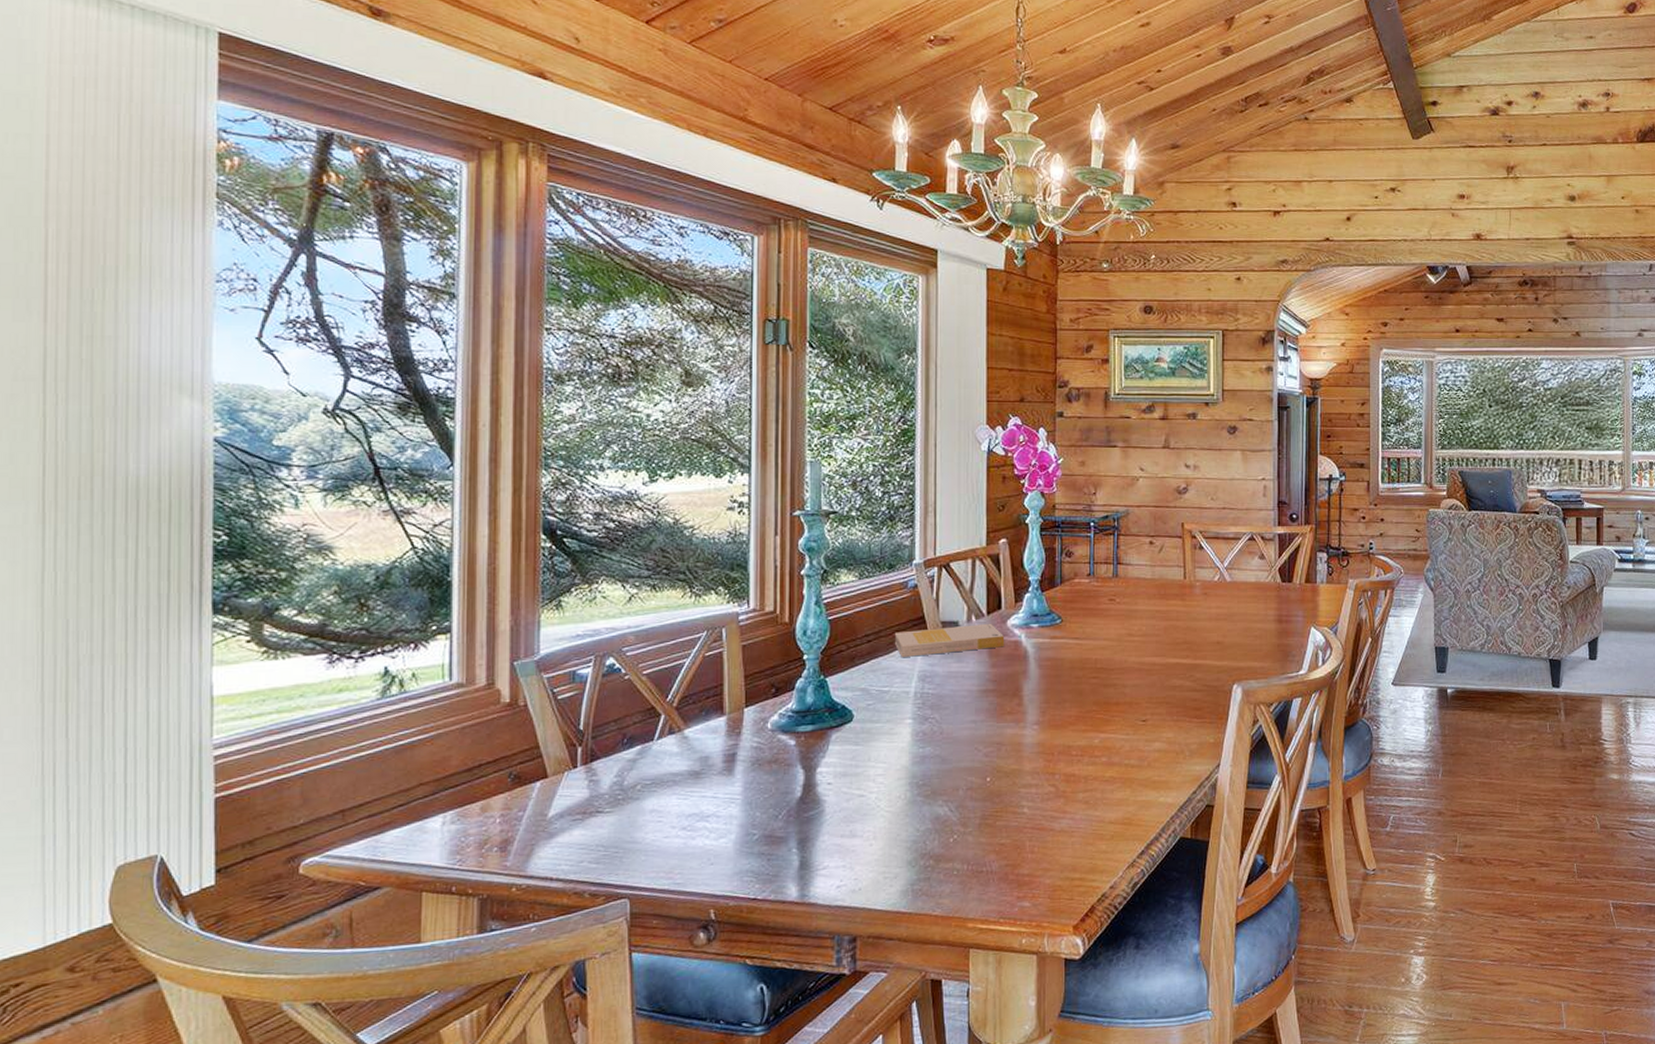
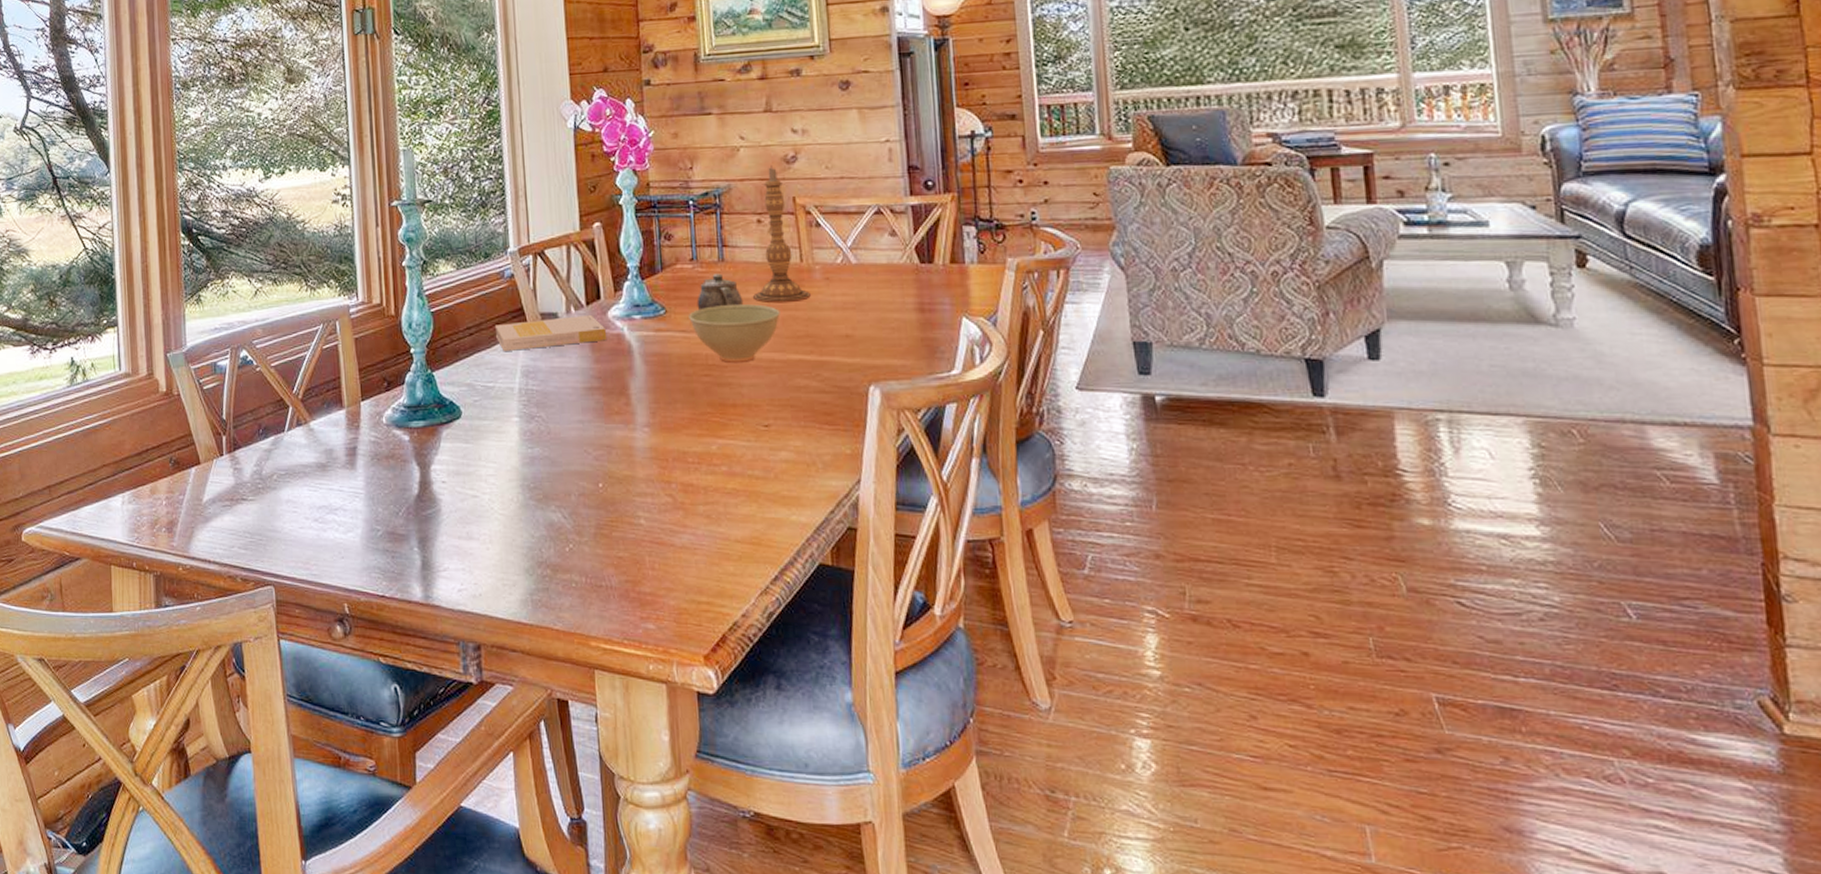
bowl: none [1082,615,1163,667] -> present [689,304,780,364]
teapot: none [1090,587,1132,620] -> present [696,273,744,311]
candlestick: none [1141,495,1190,615] -> present [753,165,811,304]

